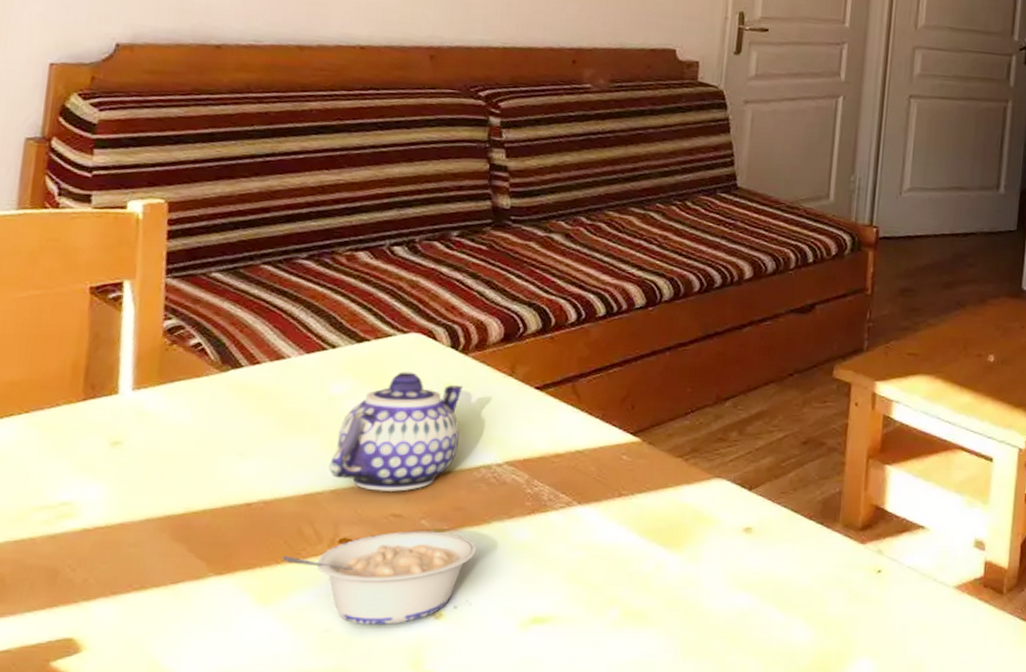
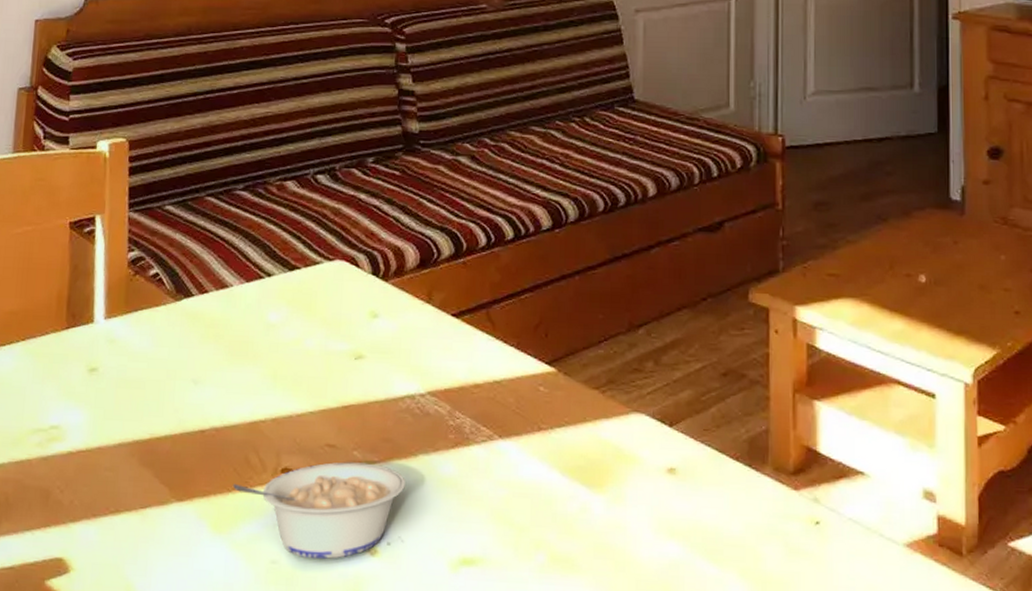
teapot: present [329,371,463,492] -> none [269,299,385,421]

